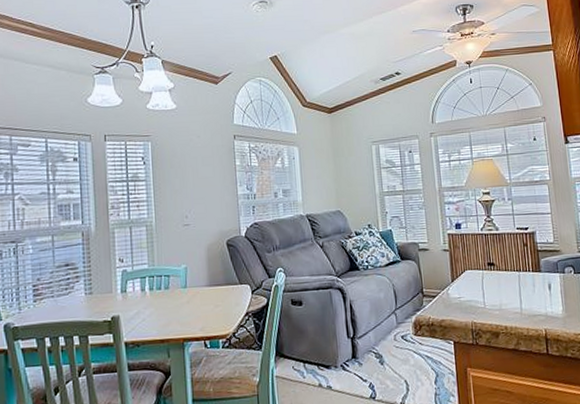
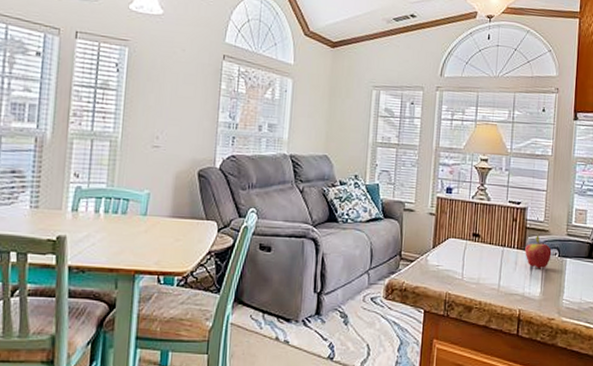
fruit: none [540,253,567,287] -> present [525,232,552,268]

